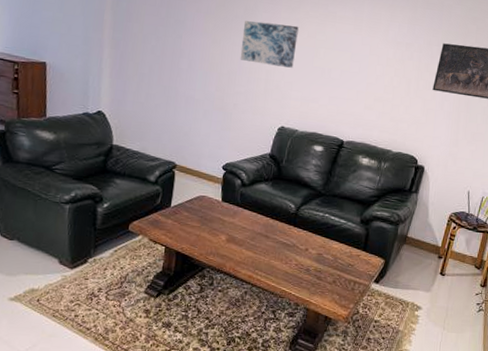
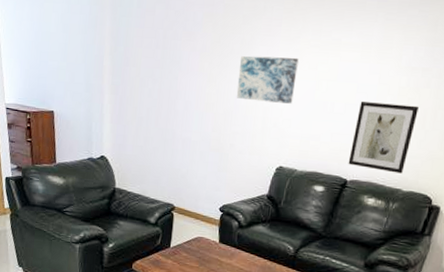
wall art: none [344,69,404,136] -> present [348,101,419,174]

